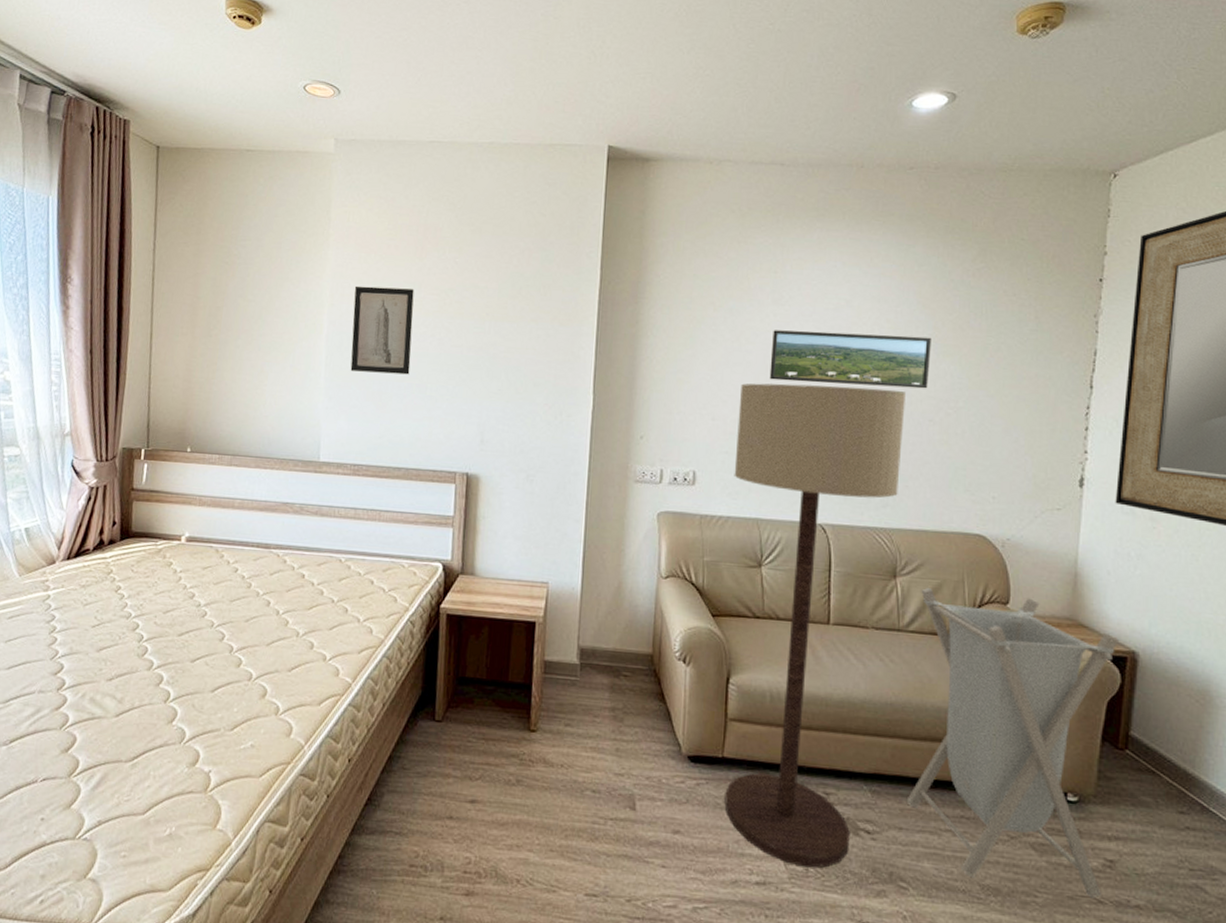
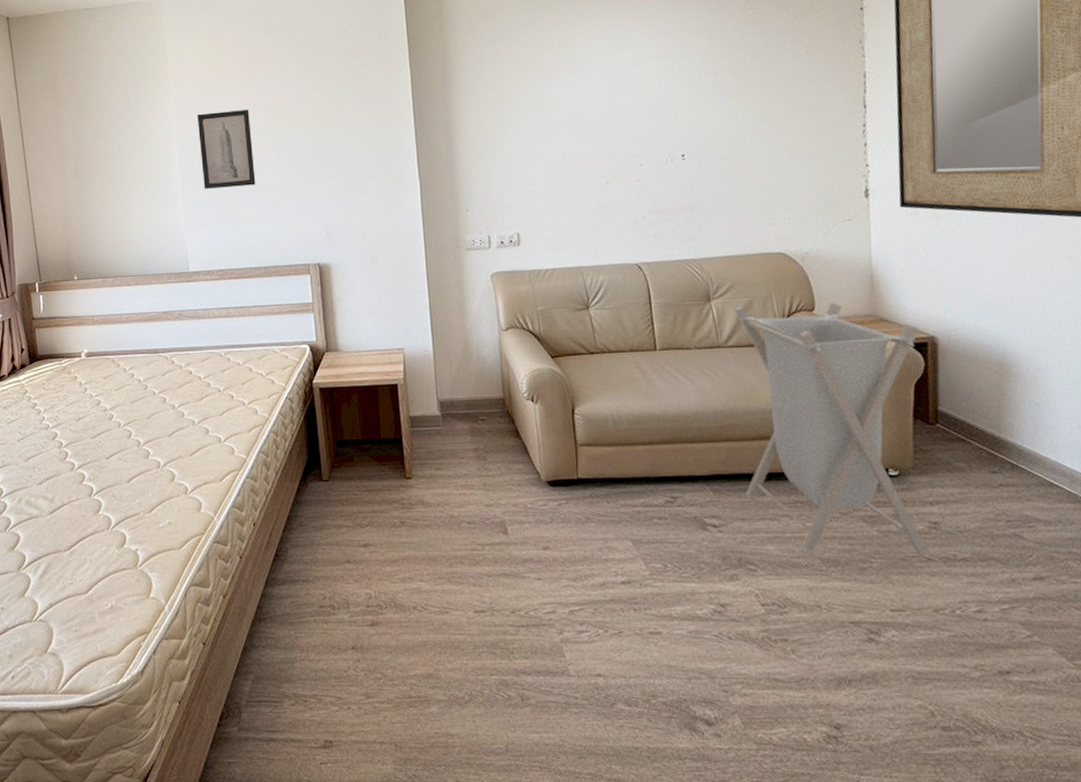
floor lamp: present [724,383,905,868] -> none [549,135,702,564]
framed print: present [769,330,931,389] -> none [571,83,717,143]

